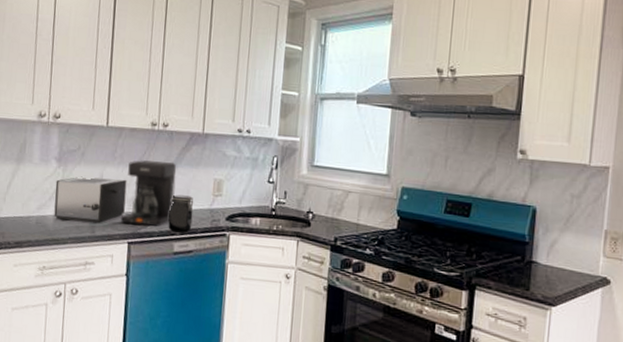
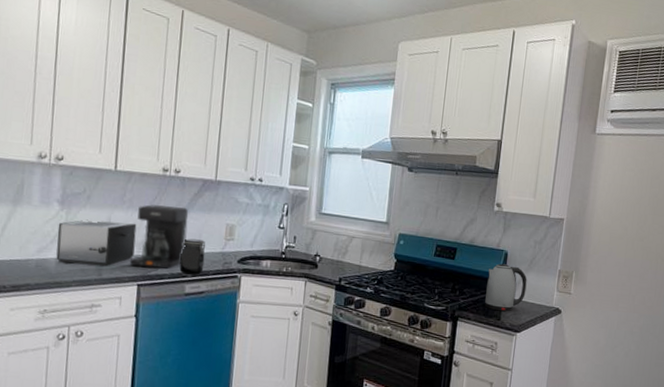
kettle: none [508,222,563,281] -> present [484,263,527,312]

